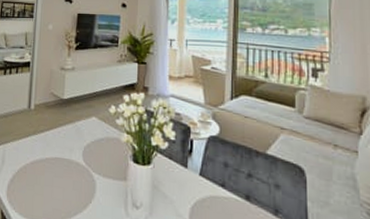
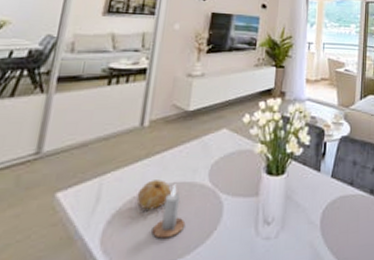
fruit: none [29,153,53,177] -> present [136,180,171,210]
candle: none [41,159,66,202] -> present [152,184,186,239]

